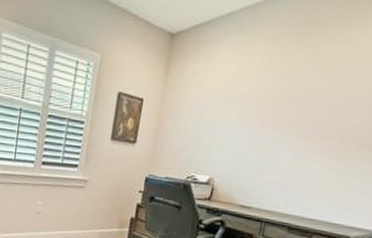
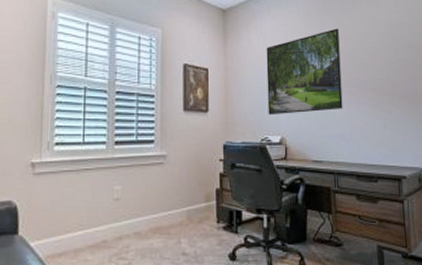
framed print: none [200,60,312,156] -> present [266,28,343,115]

